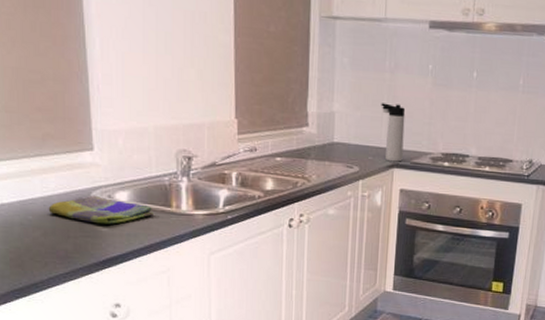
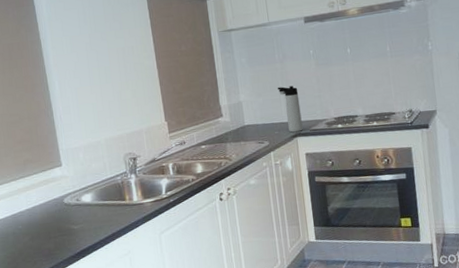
dish towel: present [48,195,153,224] -> none [33,201,112,224]

